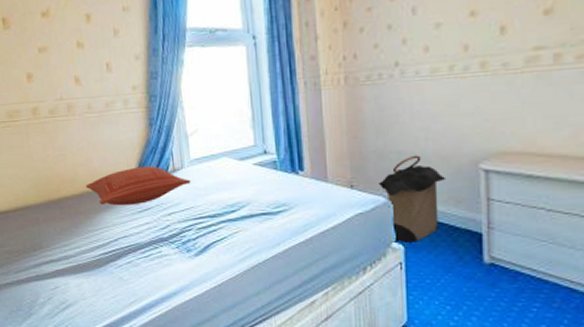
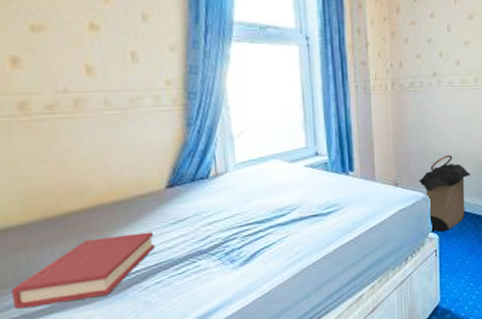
hardback book: none [29,218,127,271] -> present [10,232,156,309]
pillow: present [86,166,191,206] -> none [100,171,236,219]

